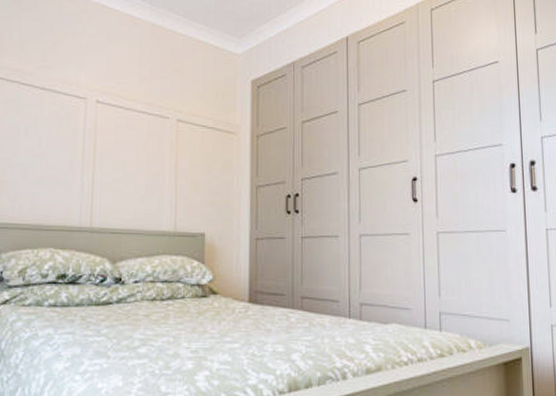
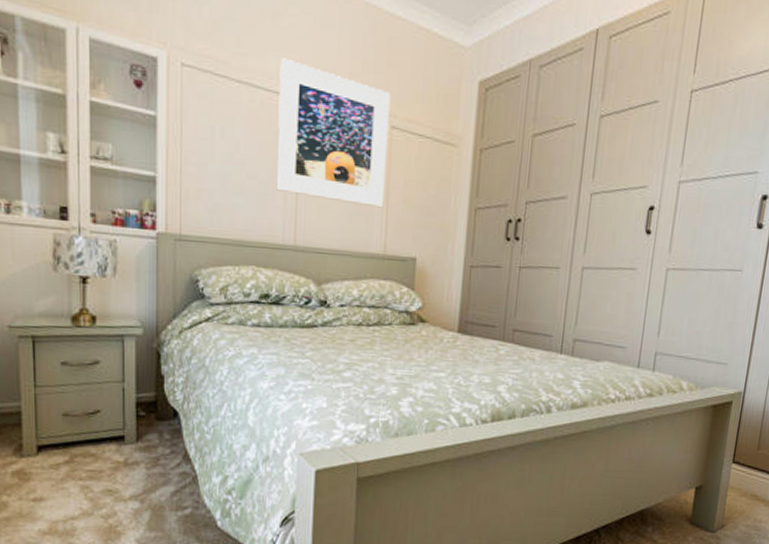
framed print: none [74,68,176,190] -> present [276,58,391,208]

